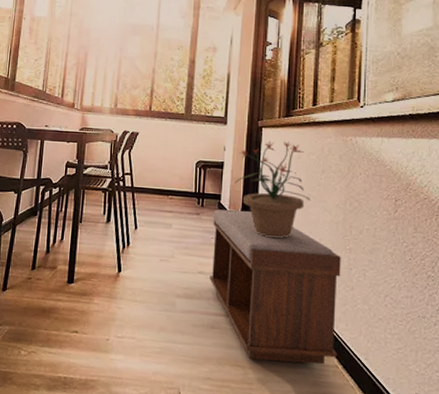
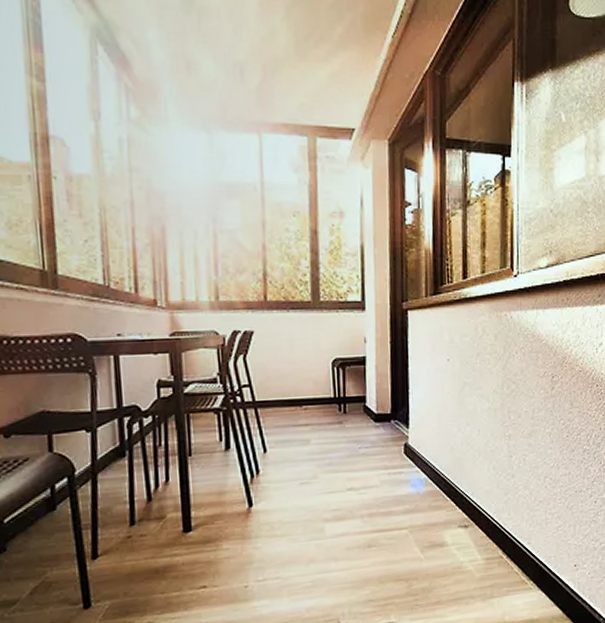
bench: present [209,209,341,365] -> none [359,411,501,570]
potted plant: present [234,140,311,238] -> none [380,324,467,437]

